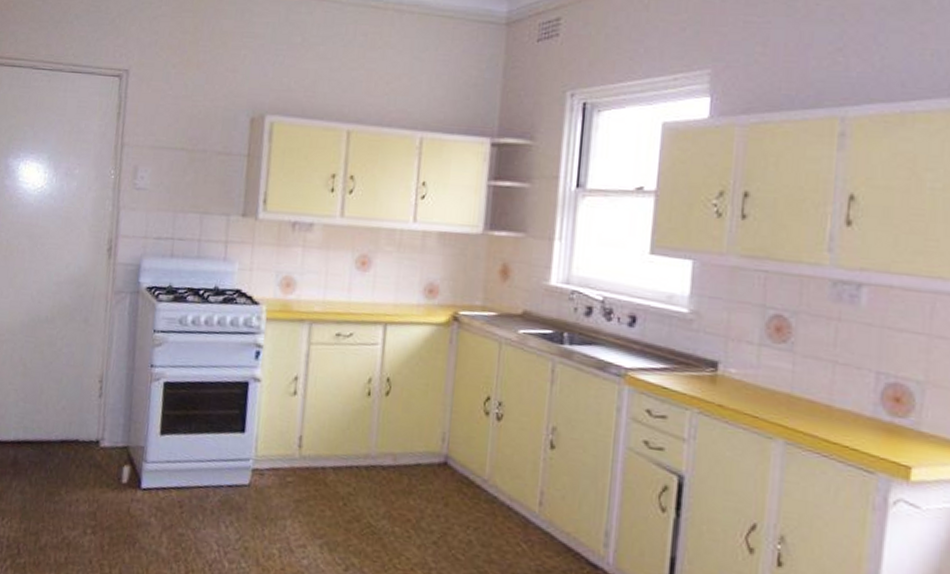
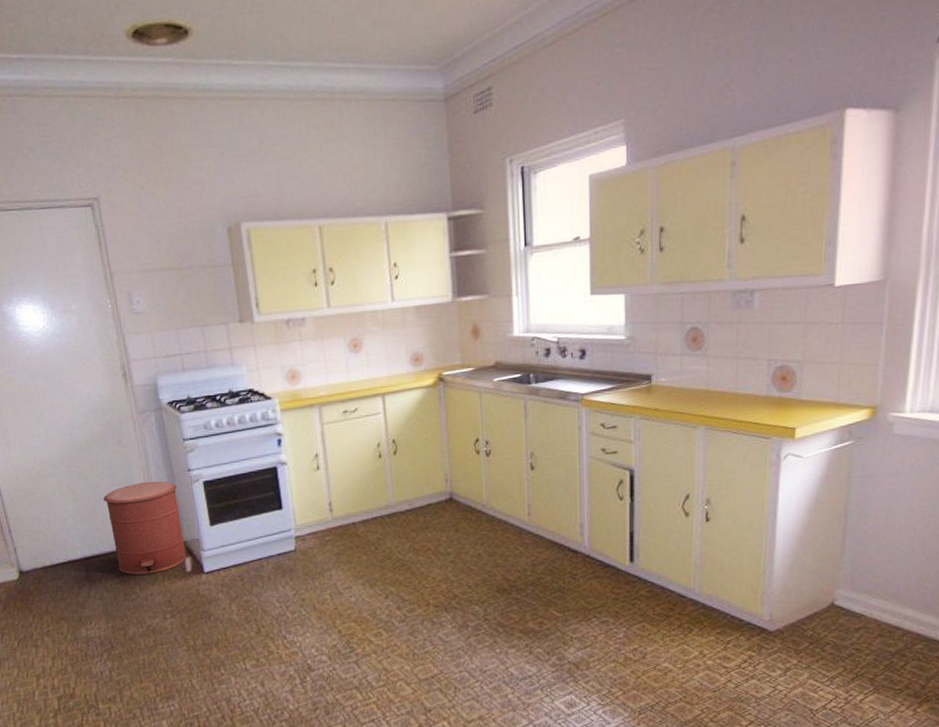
trash can: none [49,368,135,476] -> present [103,481,187,575]

